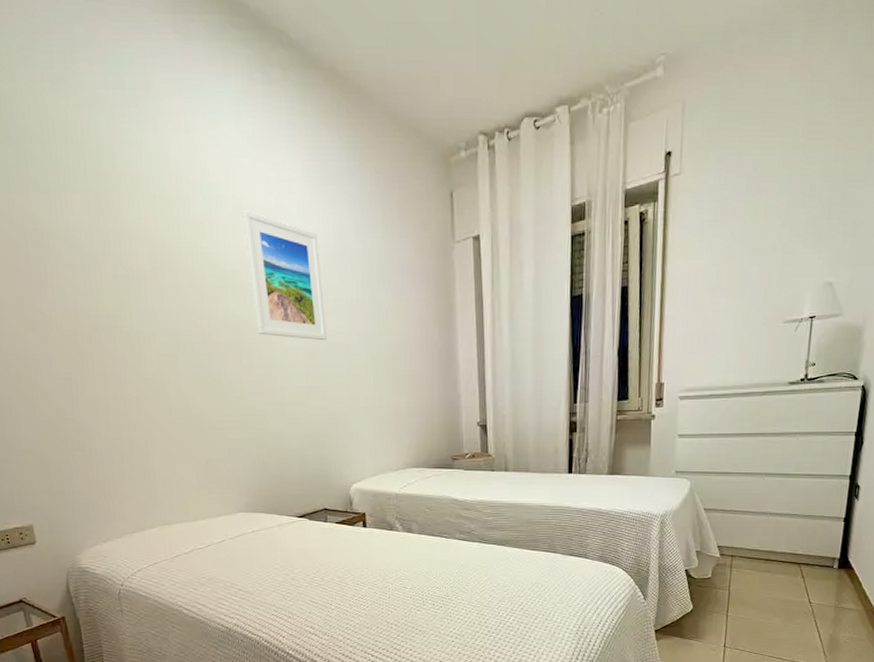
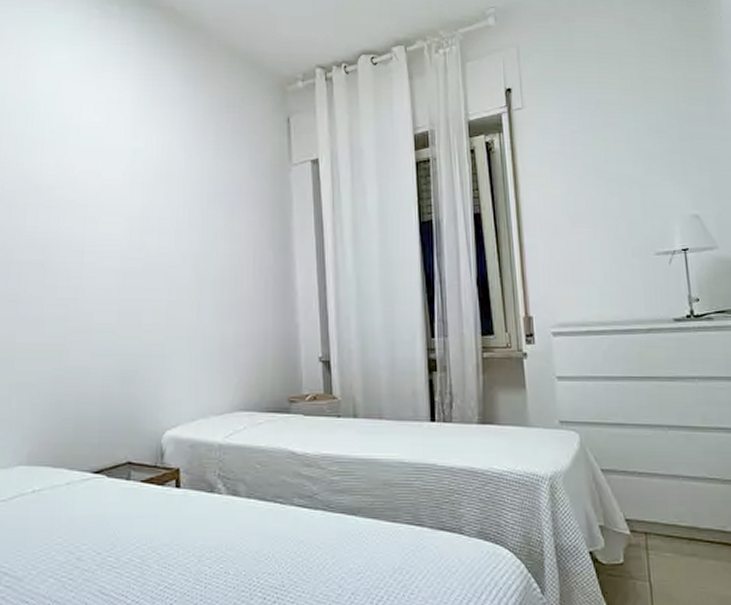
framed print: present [242,210,327,341] -> none [65,128,147,262]

